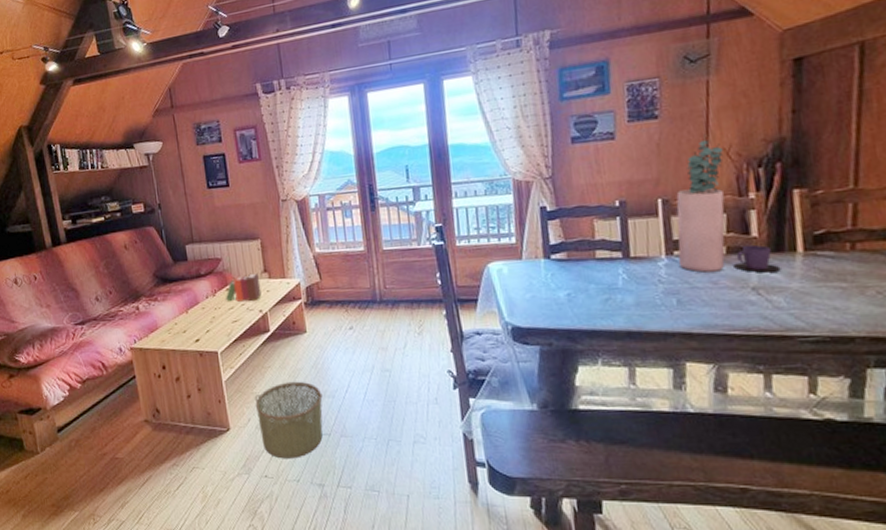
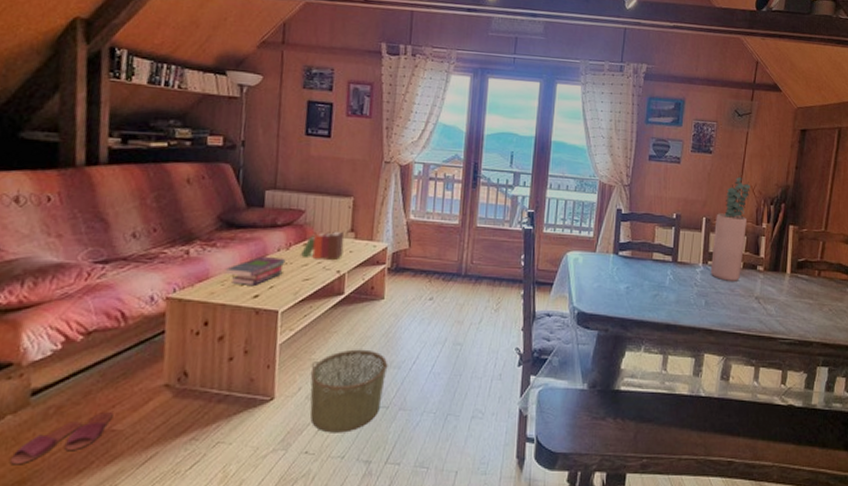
slippers: none [56,444,114,485] -> present [11,412,114,465]
books: none [168,304,215,332] -> present [224,255,286,285]
cup: present [733,244,781,273] -> none [746,263,775,287]

